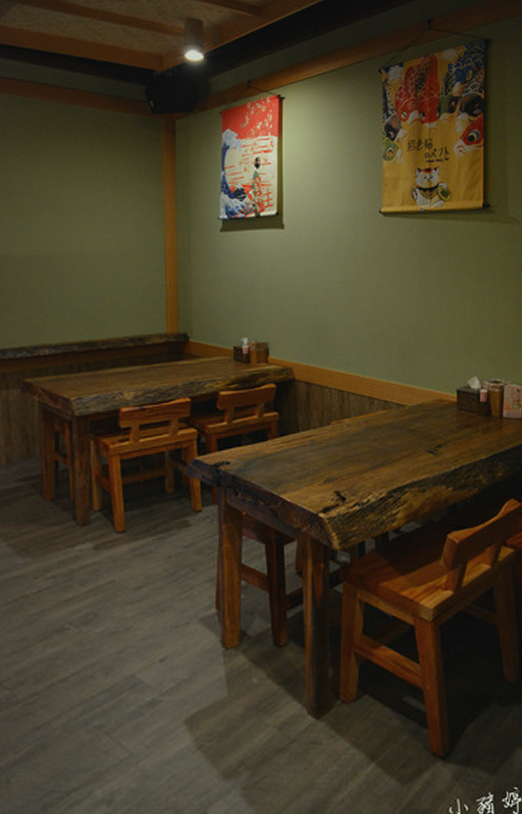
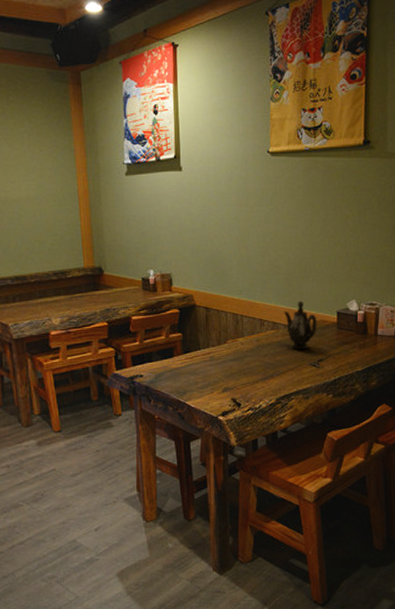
teapot: none [396,376,435,434] -> present [283,300,317,350]

